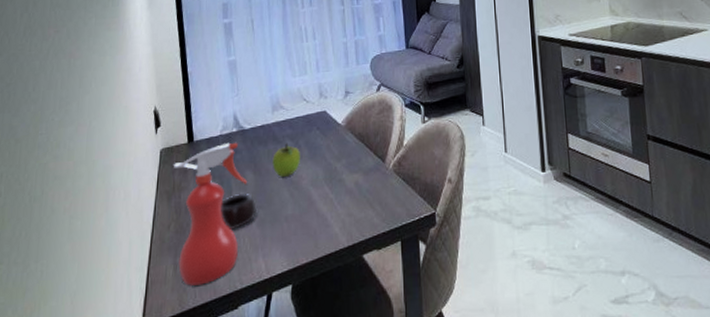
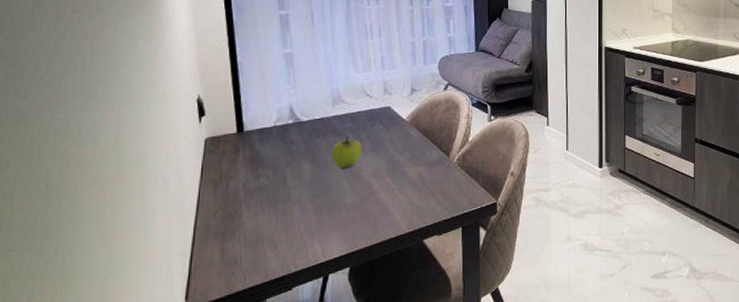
spray bottle: present [174,142,247,286] -> none [221,133,303,270]
mug: present [221,192,258,231] -> none [274,182,315,218]

